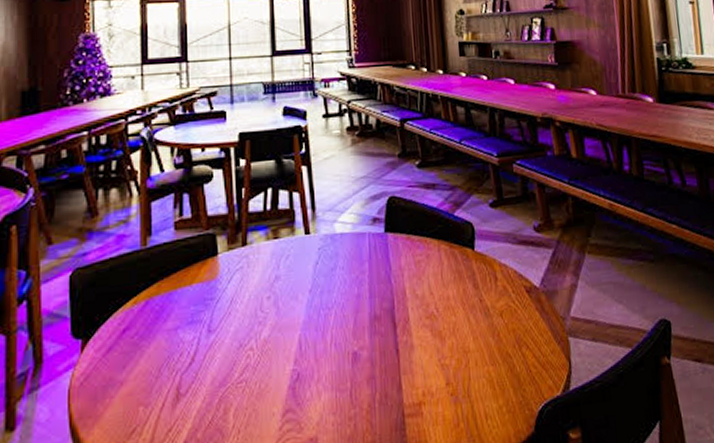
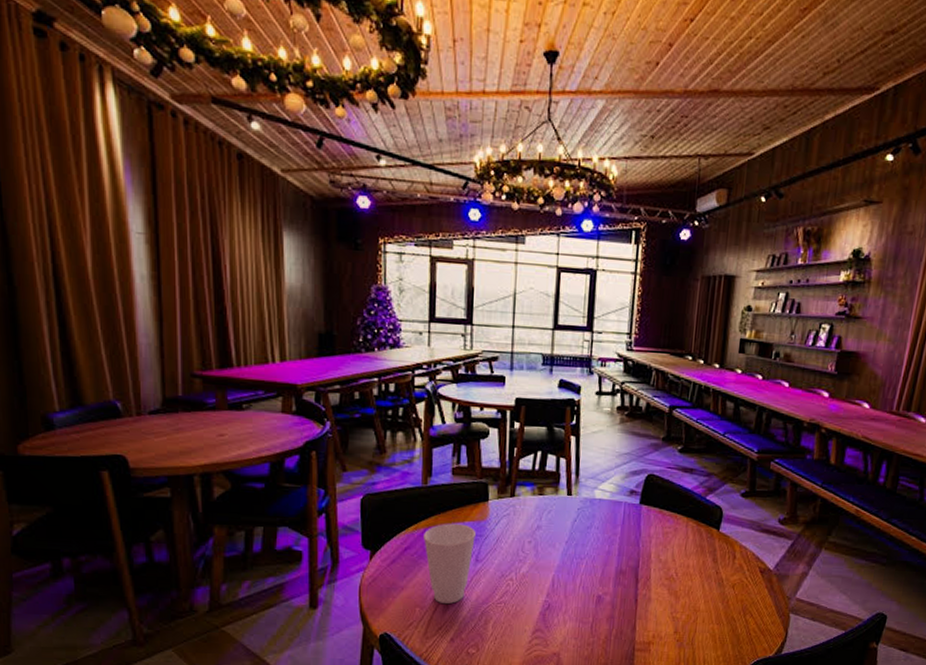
cup: none [145,287,206,395] -> present [424,523,476,604]

